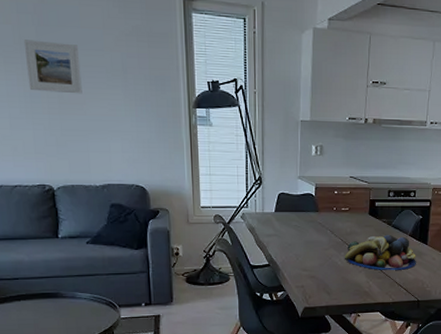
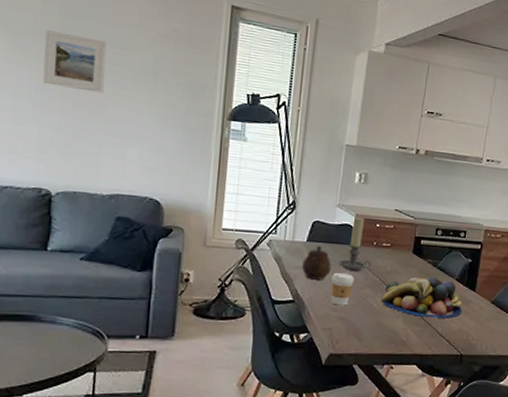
teapot: none [272,214,299,245] -> present [301,245,332,280]
coffee cup: none [300,238,320,266] -> present [331,273,355,306]
candle holder: none [304,186,333,234] -> present [338,216,372,271]

